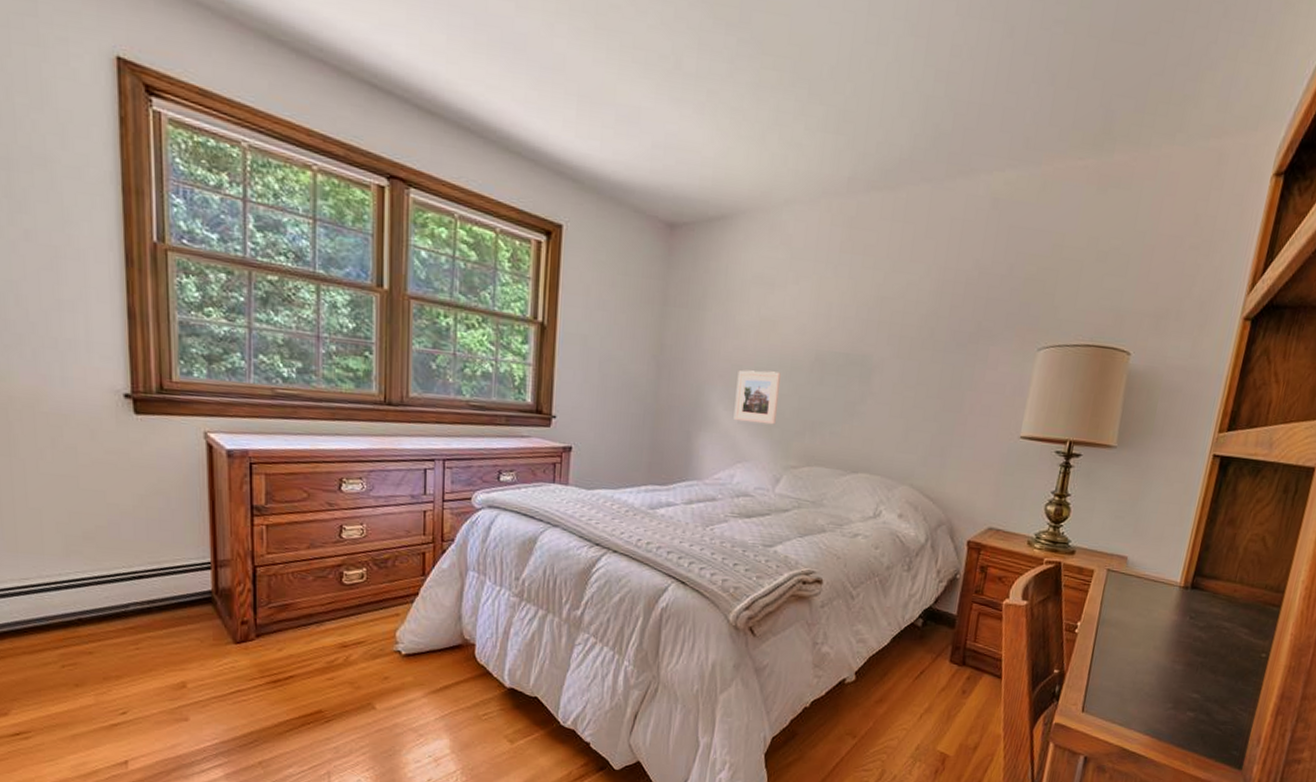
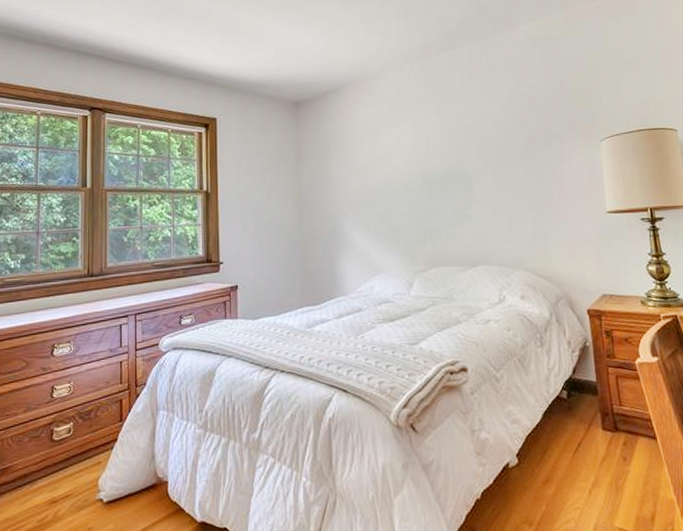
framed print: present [733,370,781,425] -> none [363,195,401,241]

